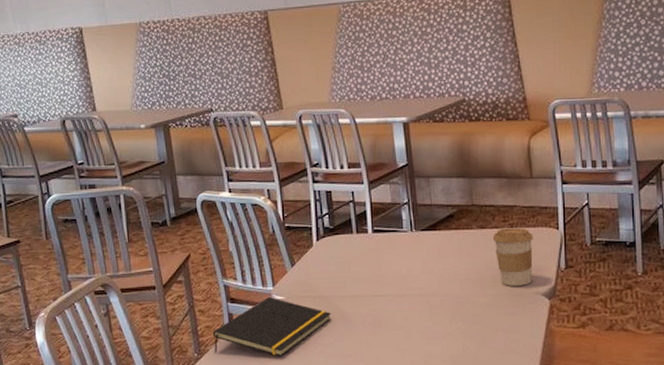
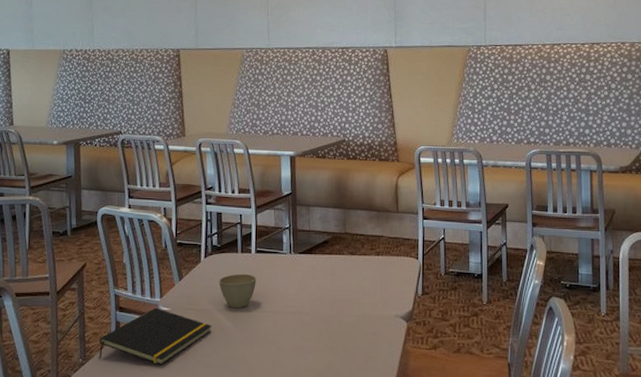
cup: none [335,255,376,294] -> present [219,273,256,309]
coffee cup: present [492,228,534,286] -> none [361,255,396,309]

